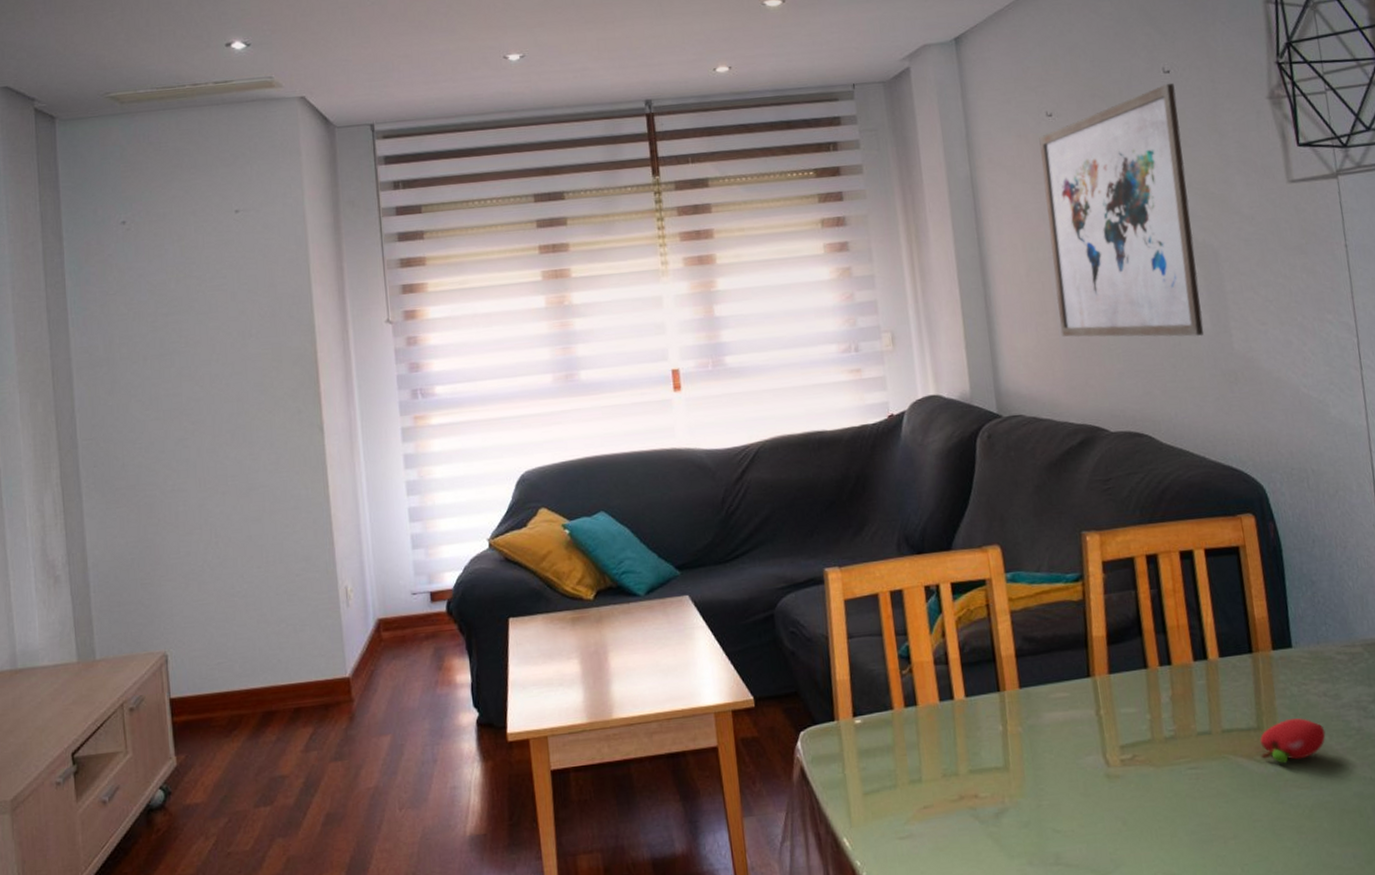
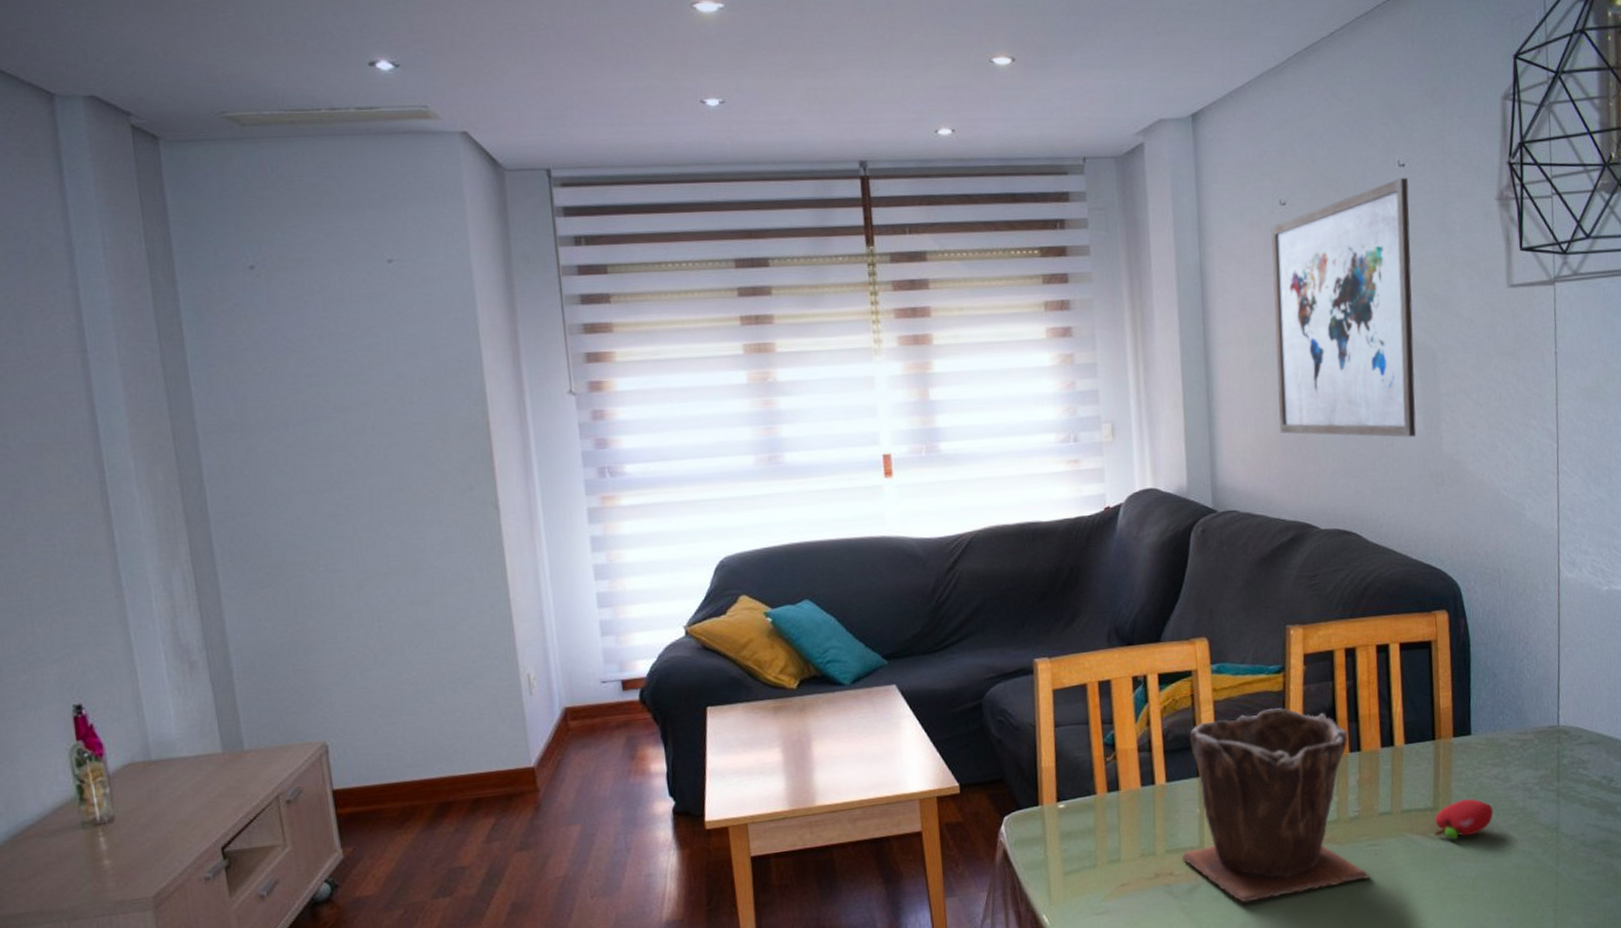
plant pot: none [986,617,1192,830] -> present [1181,707,1369,903]

